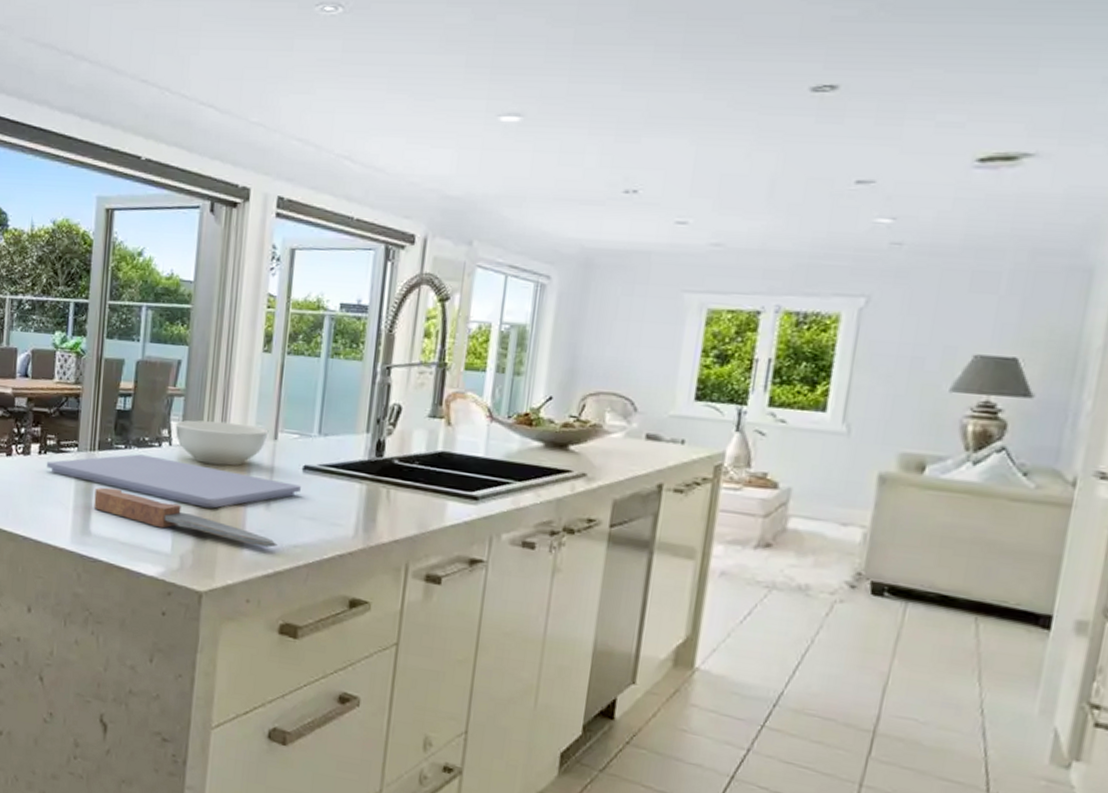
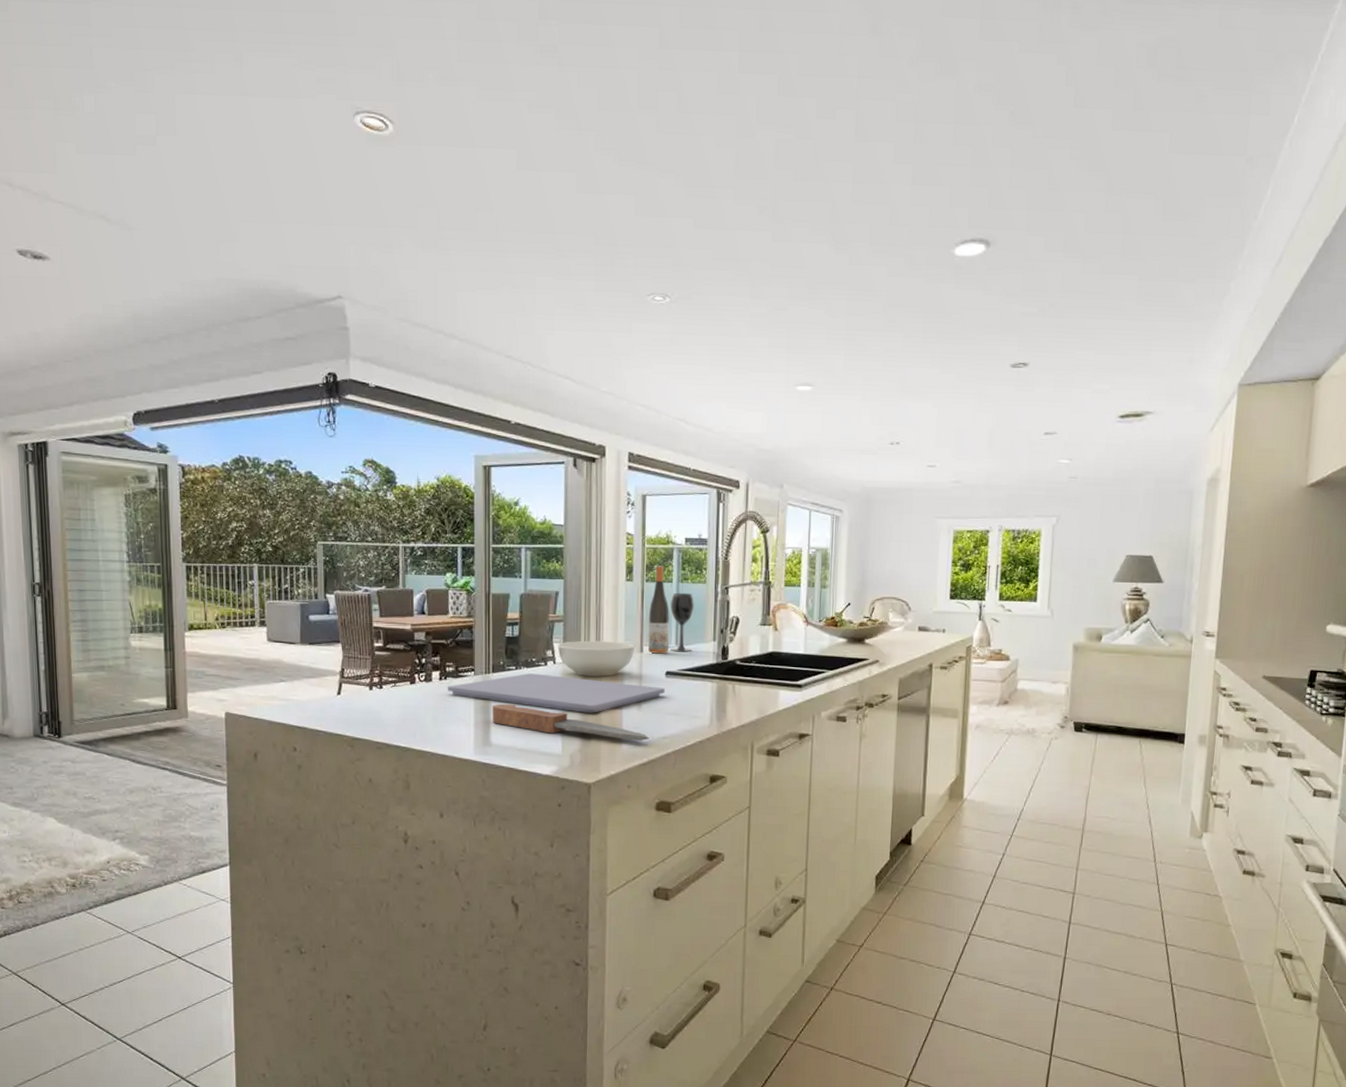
wine bottle: none [284,336,314,444] -> present [647,566,669,654]
wine glass: none [312,369,346,444] -> present [670,592,694,652]

